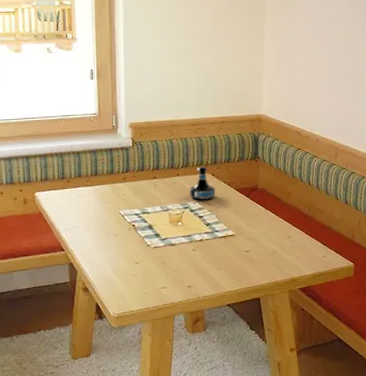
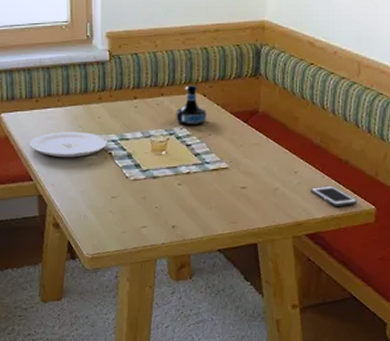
plate: none [61,207,131,230] -> present [29,131,107,158]
cell phone: none [302,247,340,264] -> present [310,186,358,206]

